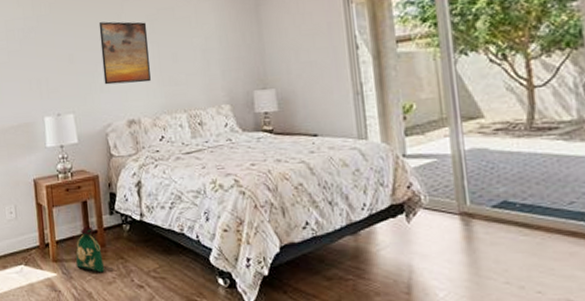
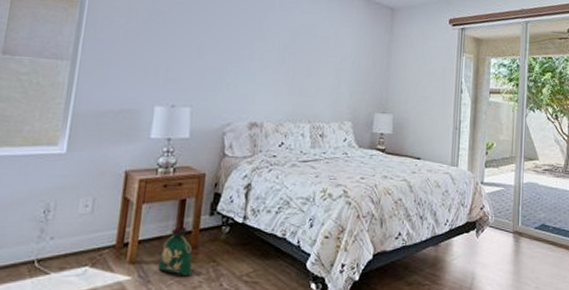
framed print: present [98,21,151,85] -> none [232,23,288,89]

